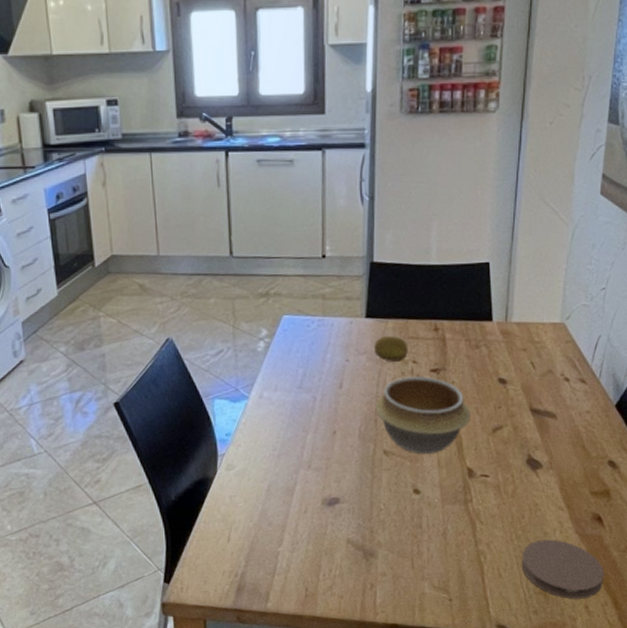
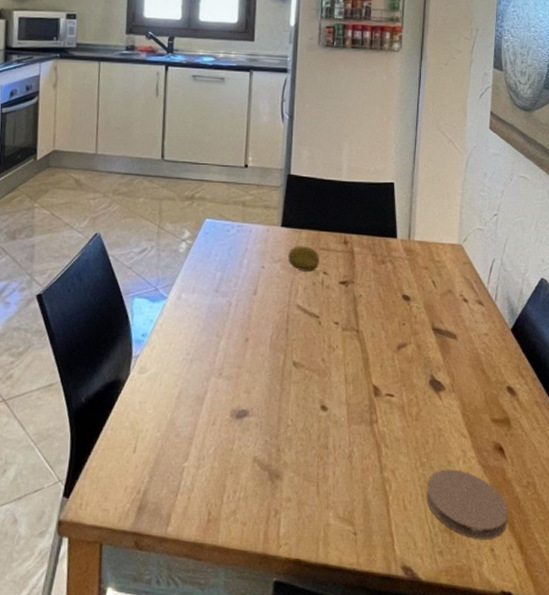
bowl: present [375,375,470,454] -> none [287,287,376,368]

